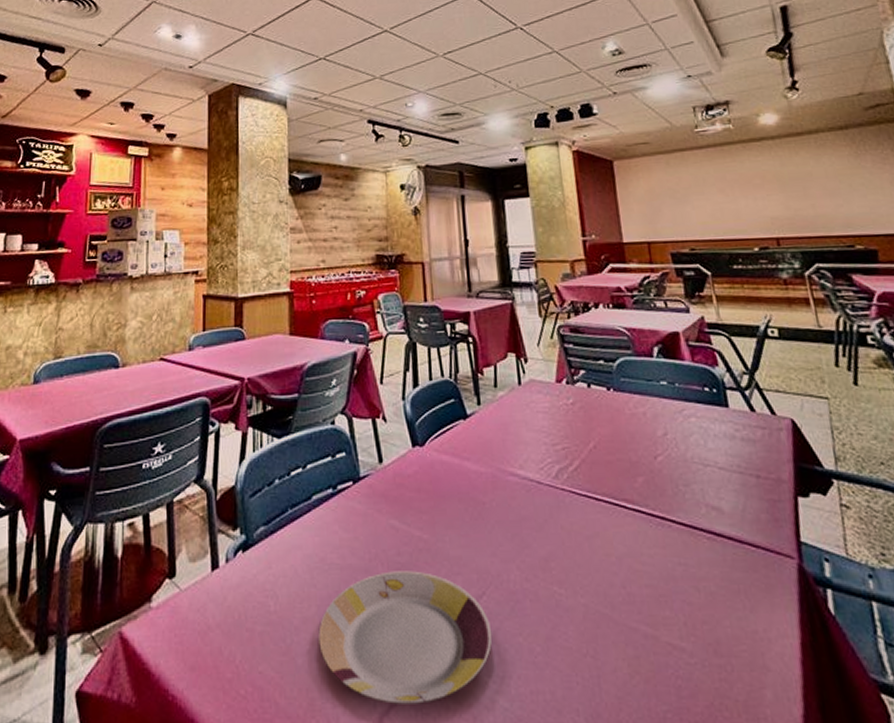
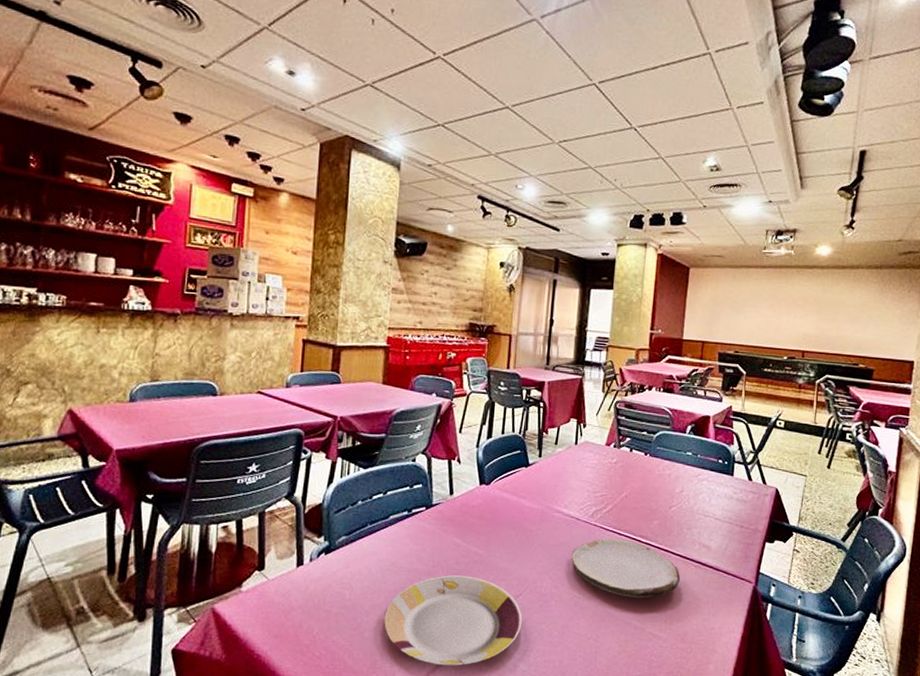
plate: none [540,506,693,590] -> present [572,538,681,598]

